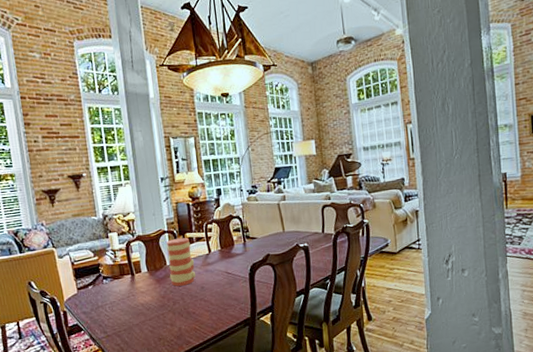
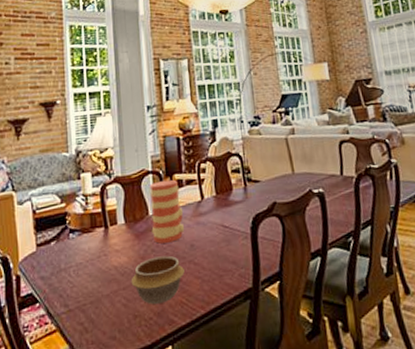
bowl: none [155,295,197,330] -> present [130,255,185,304]

